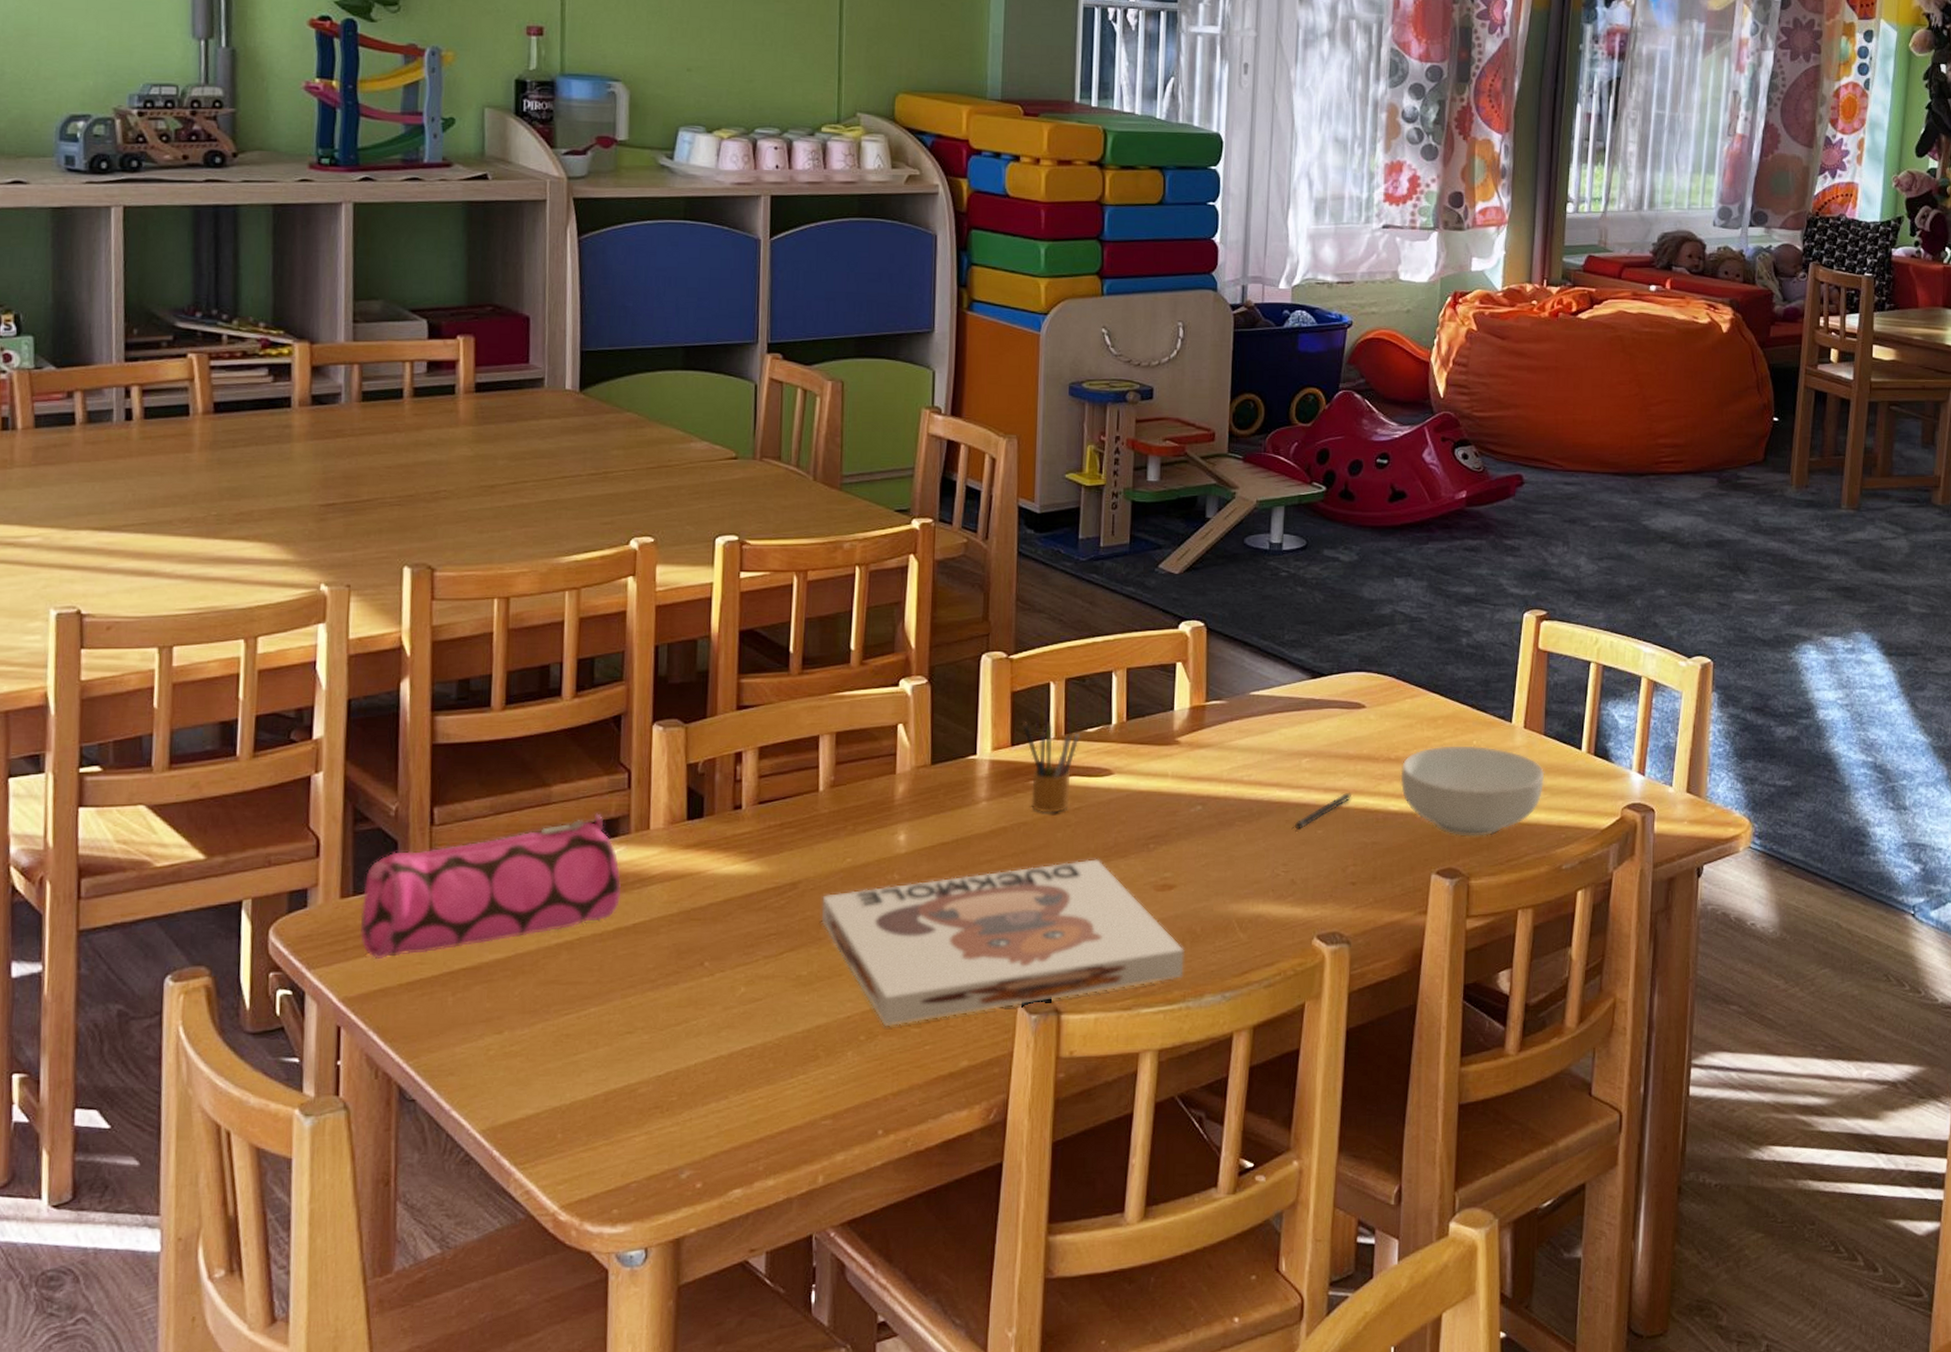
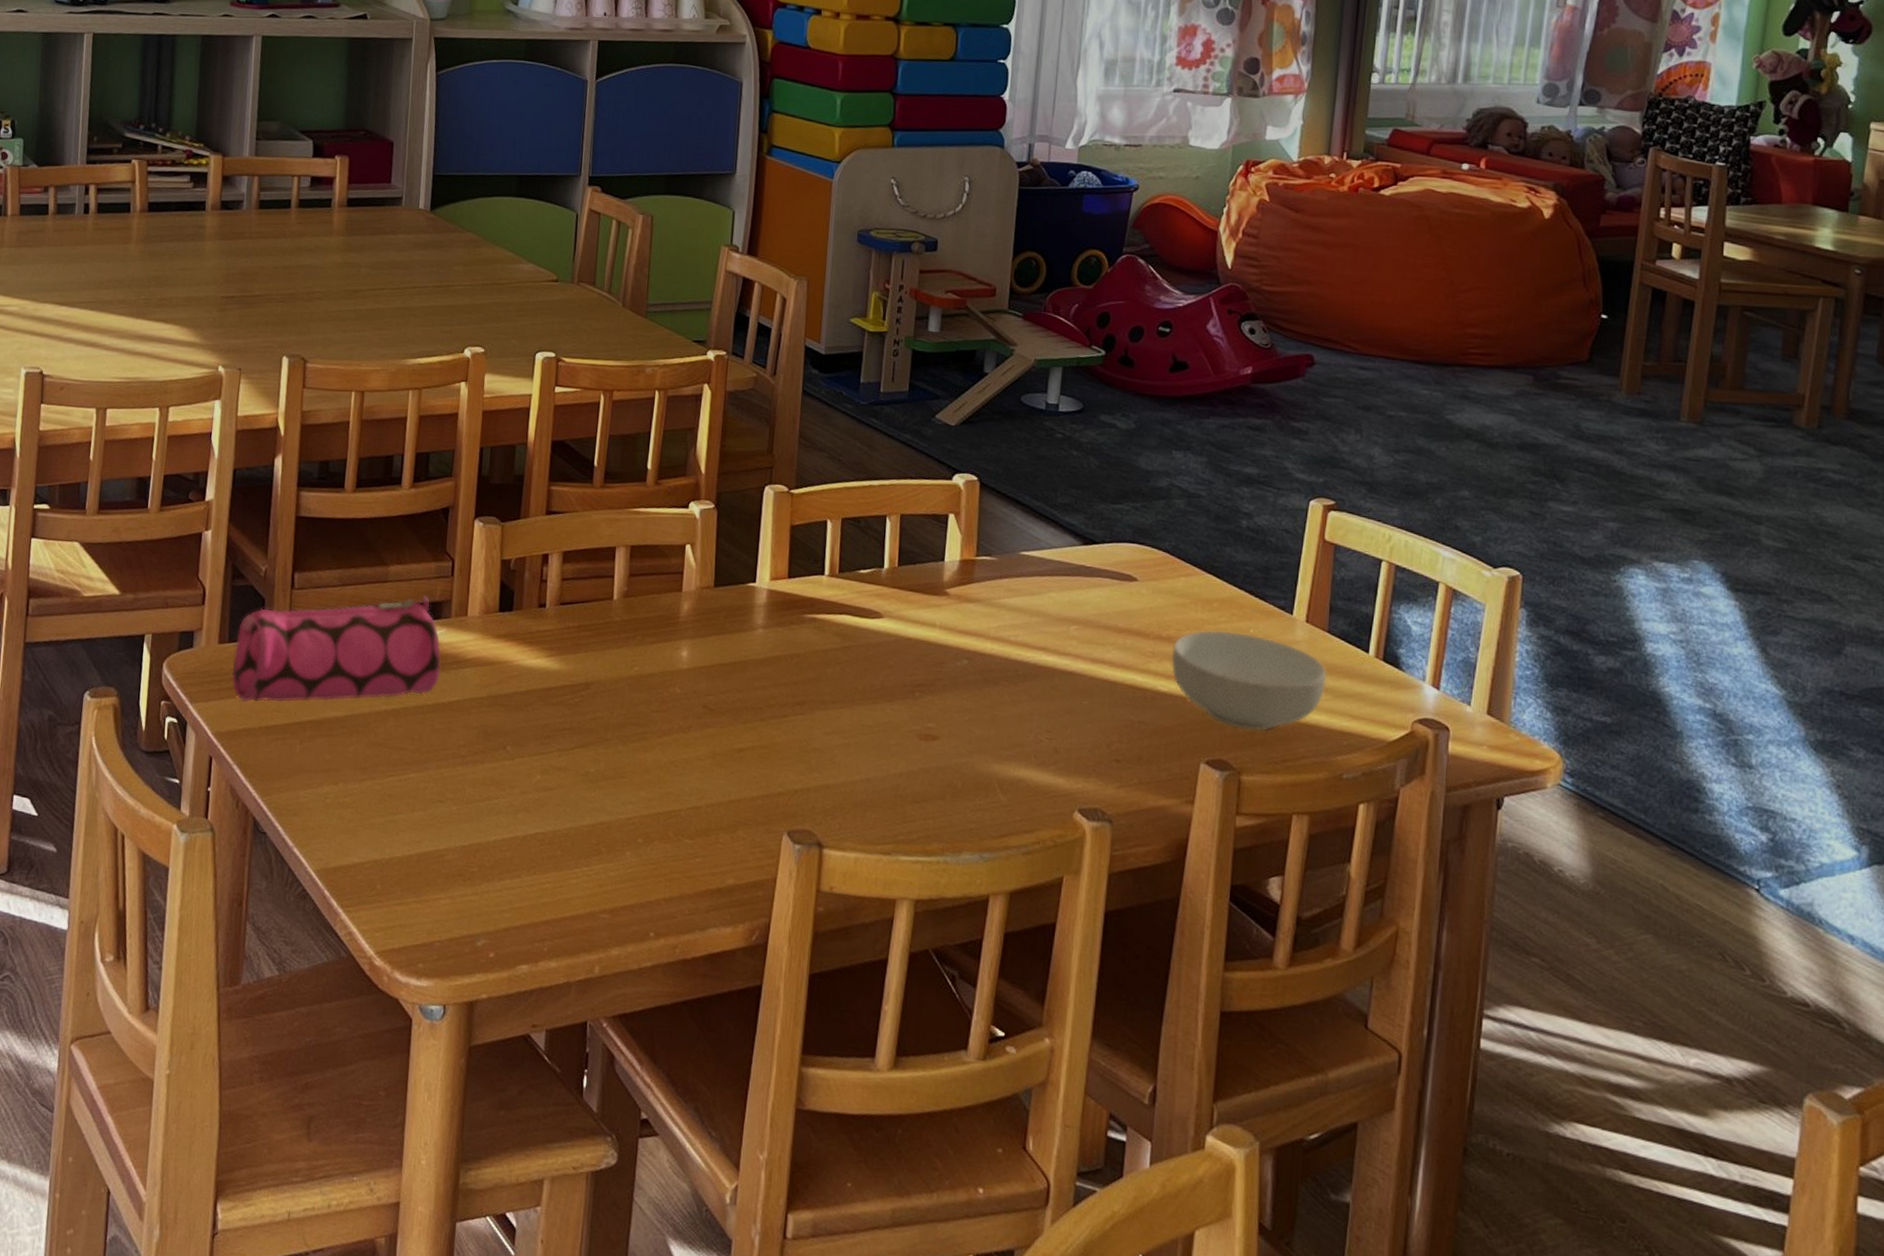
board game: present [821,859,1184,1026] -> none [609,698,945,834]
pencil box: present [1021,719,1081,813] -> none [798,553,854,649]
pen: present [1294,792,1351,831] -> none [1059,666,1119,699]

